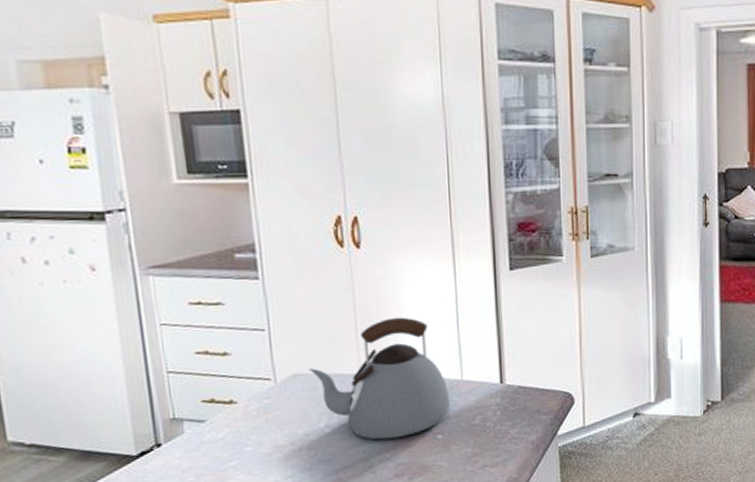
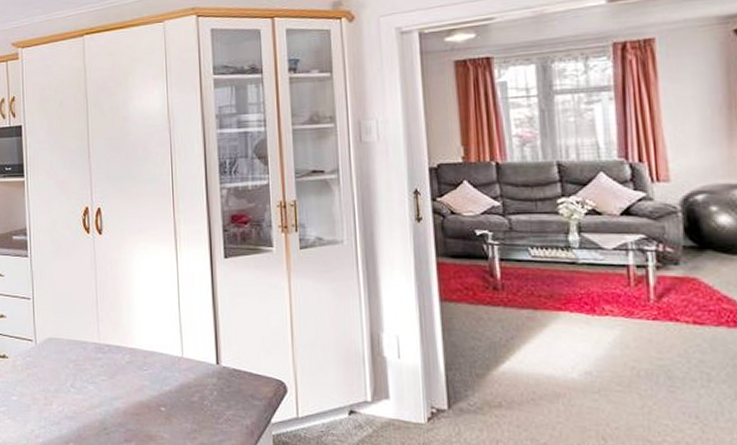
kettle: present [308,317,451,440] -> none [60,295,173,405]

